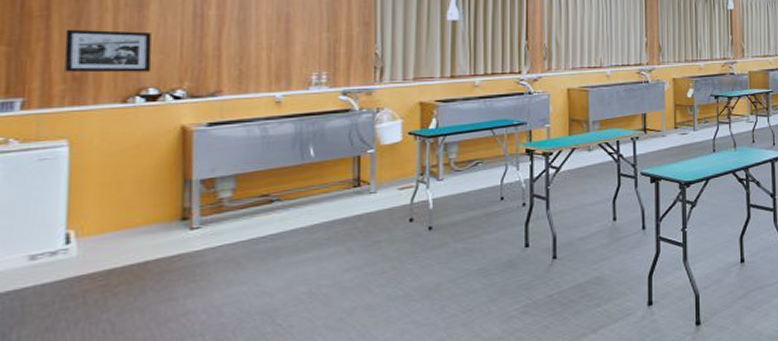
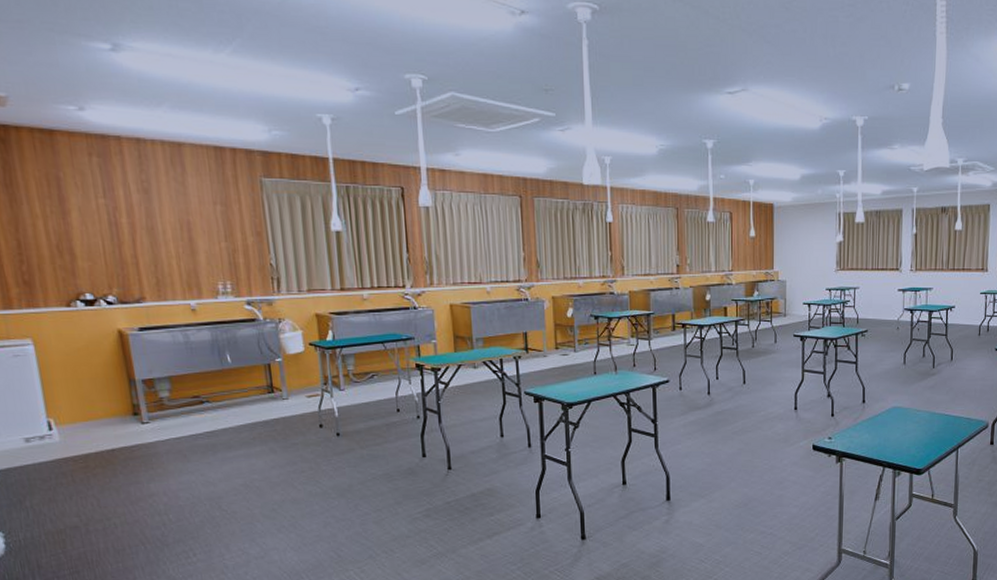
picture frame: present [64,29,152,73] -> none [8,235,85,278]

